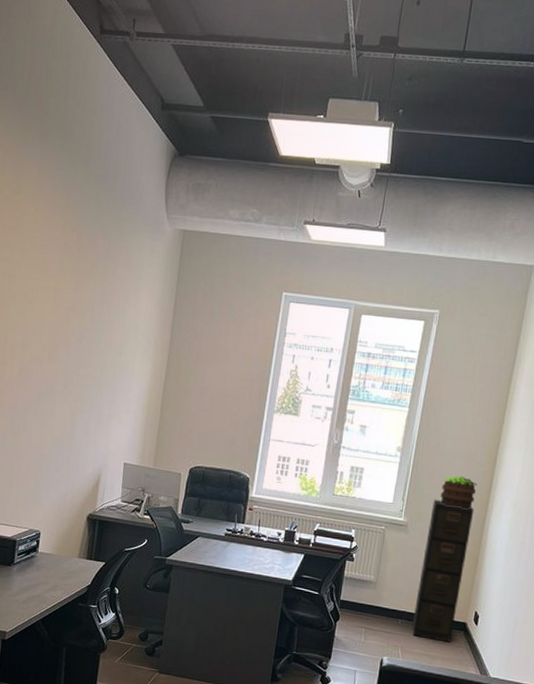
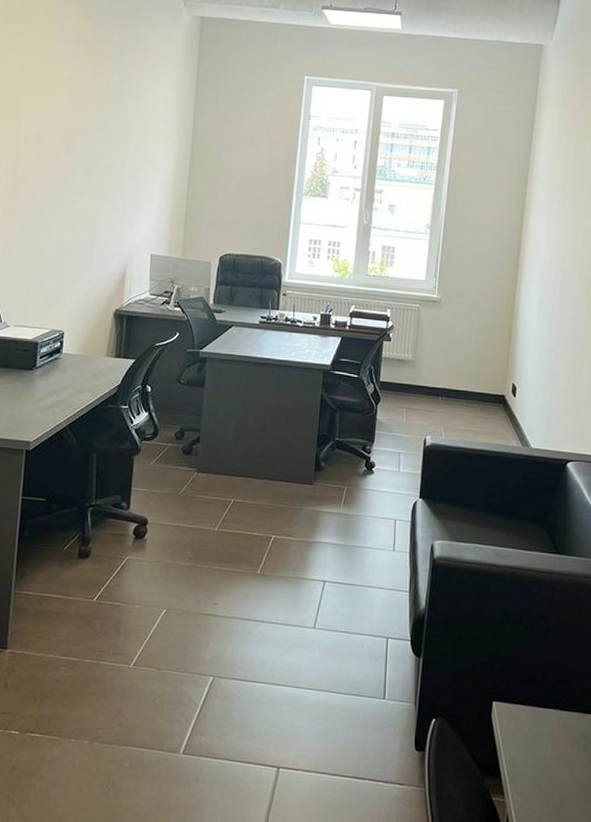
filing cabinet: present [412,499,475,643] -> none [452,274,505,417]
potted plant: present [440,475,478,509] -> none [470,249,506,282]

